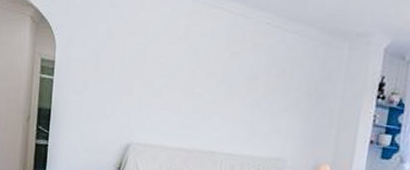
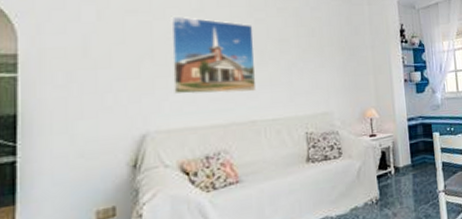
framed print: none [154,41,228,124] -> present [170,16,257,95]

